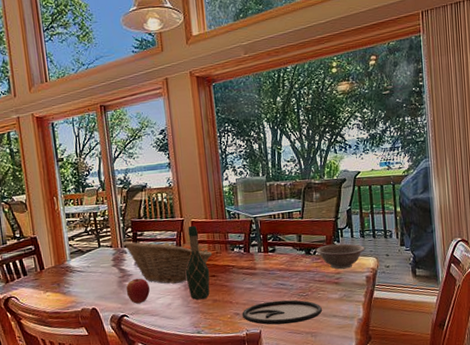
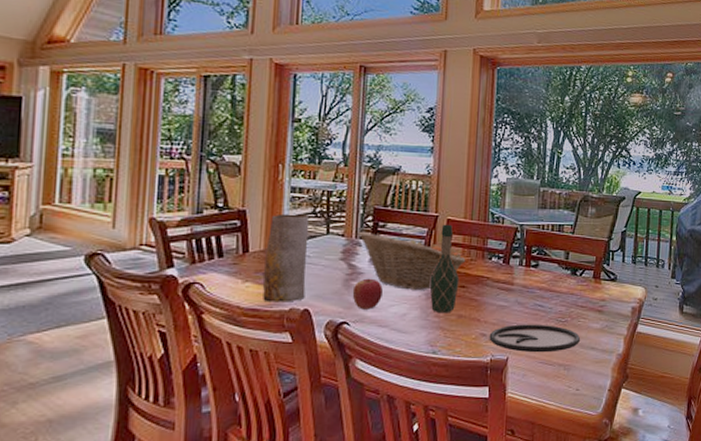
vase: none [55,234,91,306] -> present [263,213,310,302]
decorative bowl: present [315,243,366,270] -> none [582,267,635,296]

